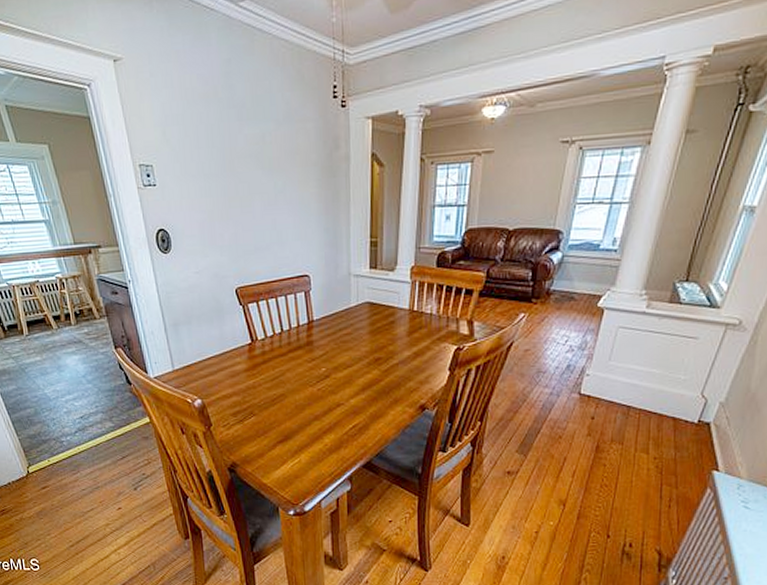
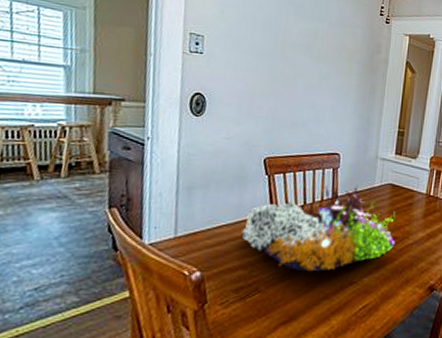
flower arrangement: none [229,305,380,396] -> present [241,183,396,272]

